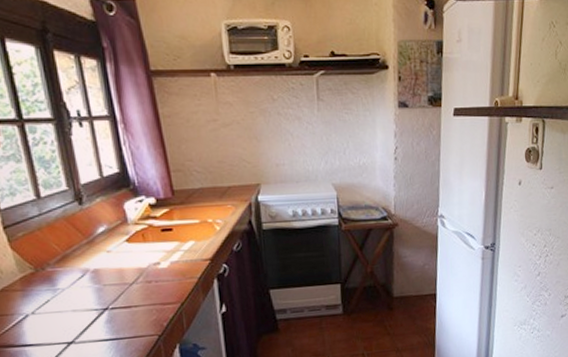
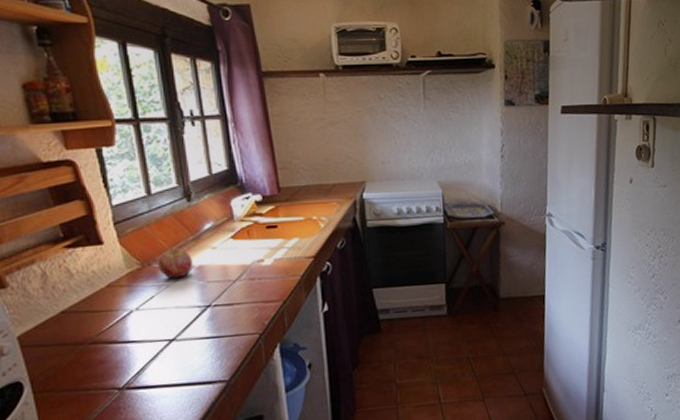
apple: none [52,252,88,283] -> present [158,248,193,279]

